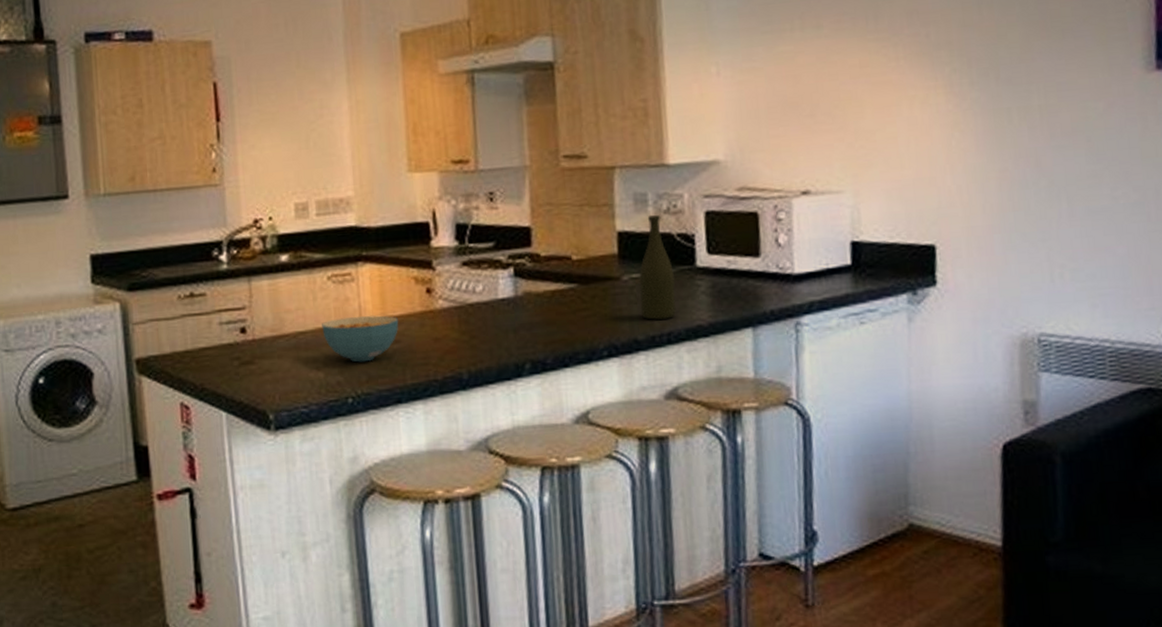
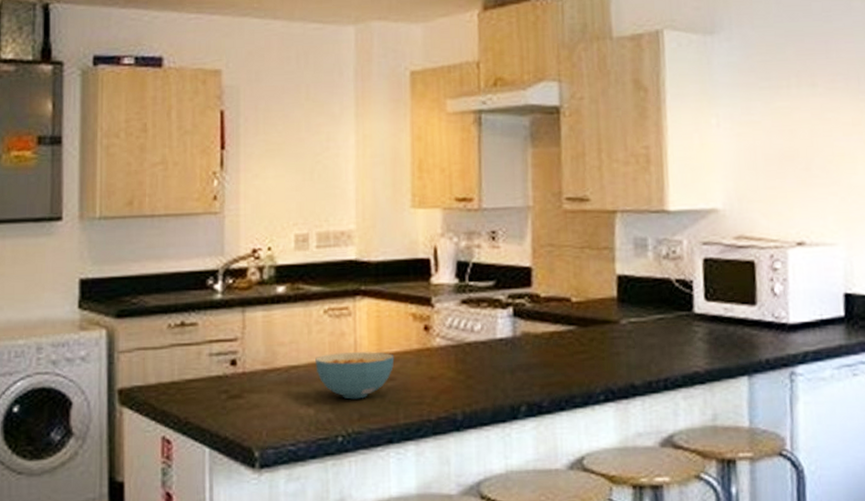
bottle: present [638,214,676,321] -> none [637,259,674,366]

